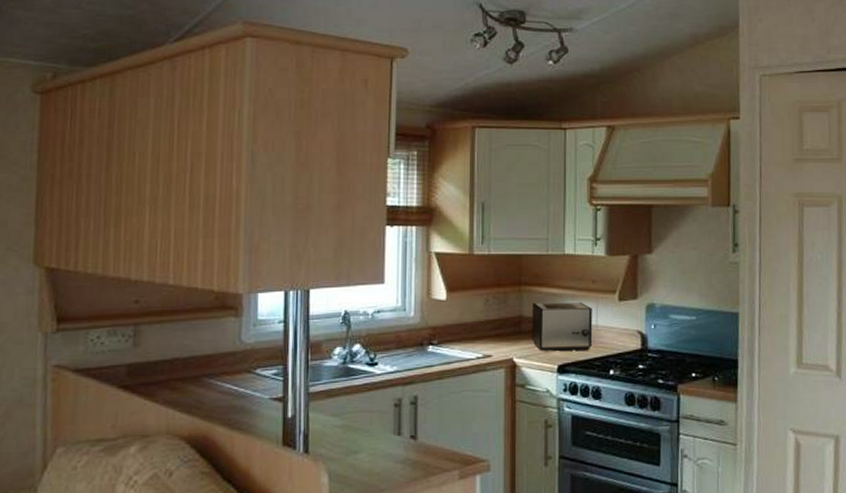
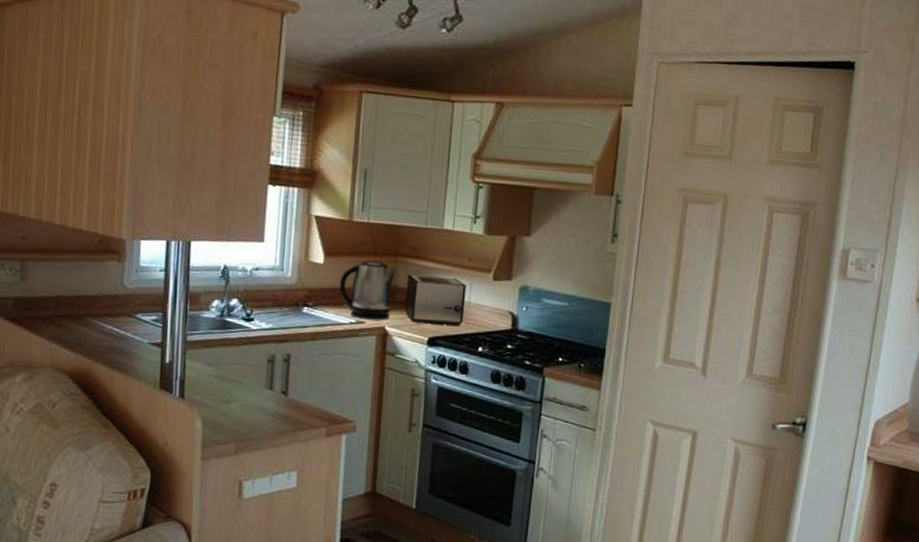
kettle: none [463,292,519,354] -> present [339,261,395,321]

